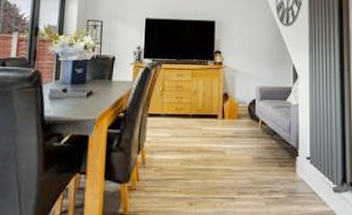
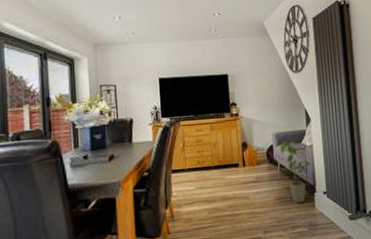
house plant: none [263,97,296,166] -> present [280,141,311,204]

